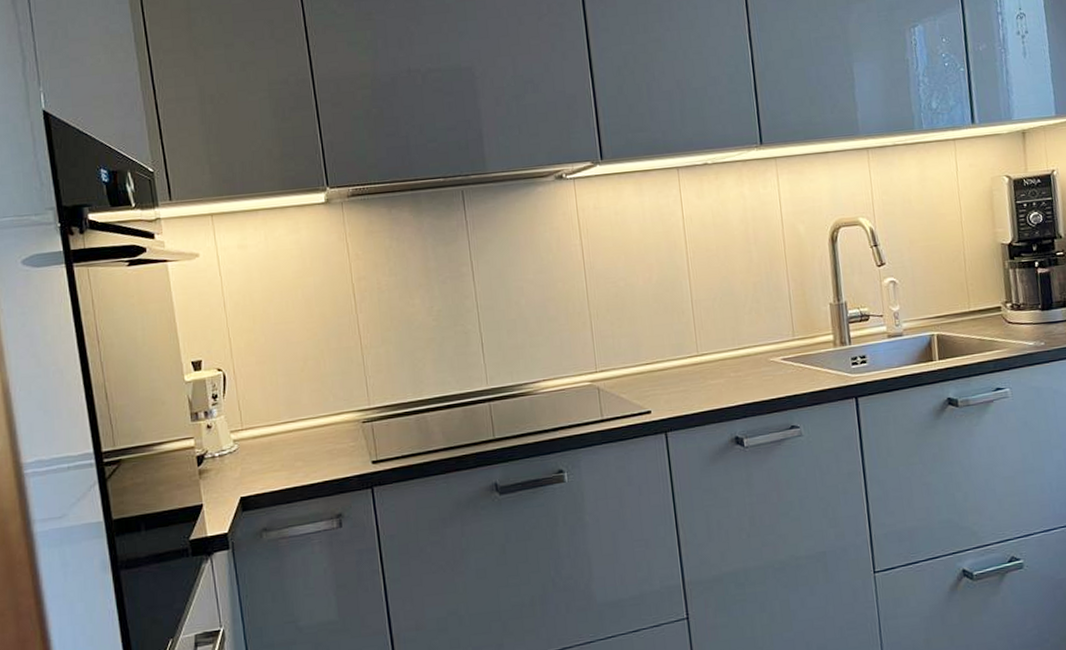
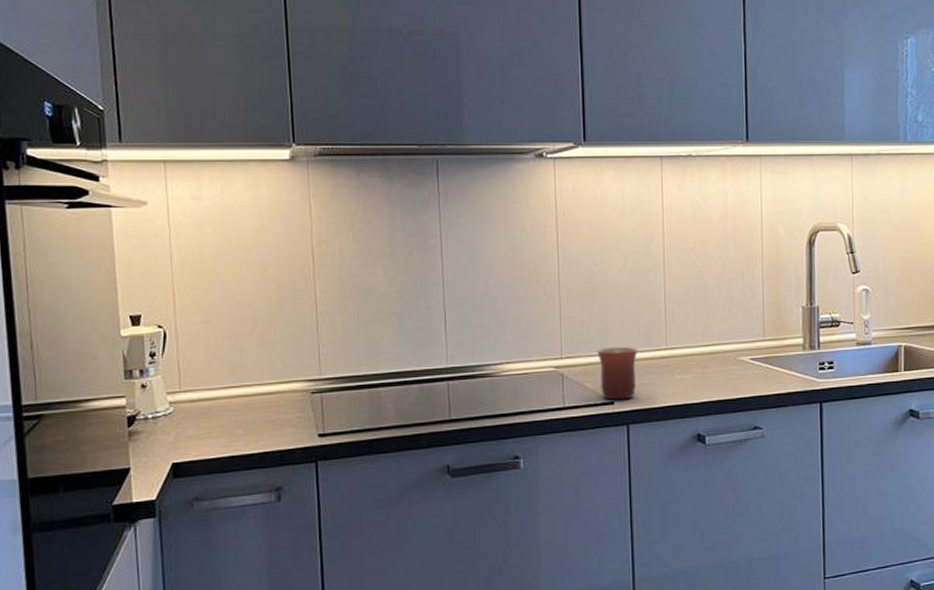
mug: none [630,356,672,409] -> present [597,346,638,400]

